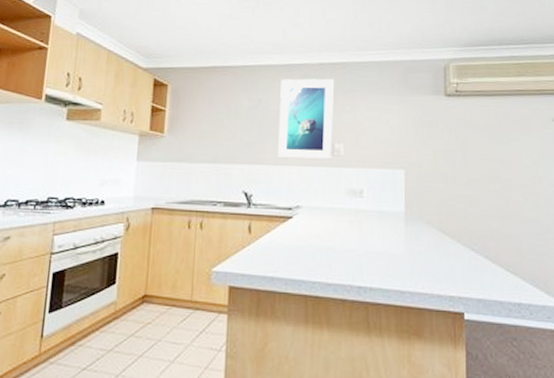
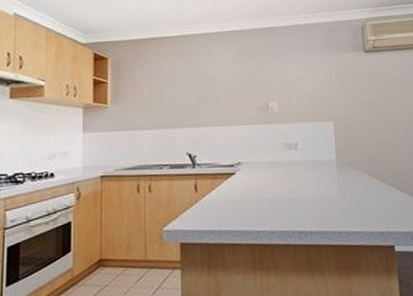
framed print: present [278,78,335,161] -> none [215,42,267,120]

